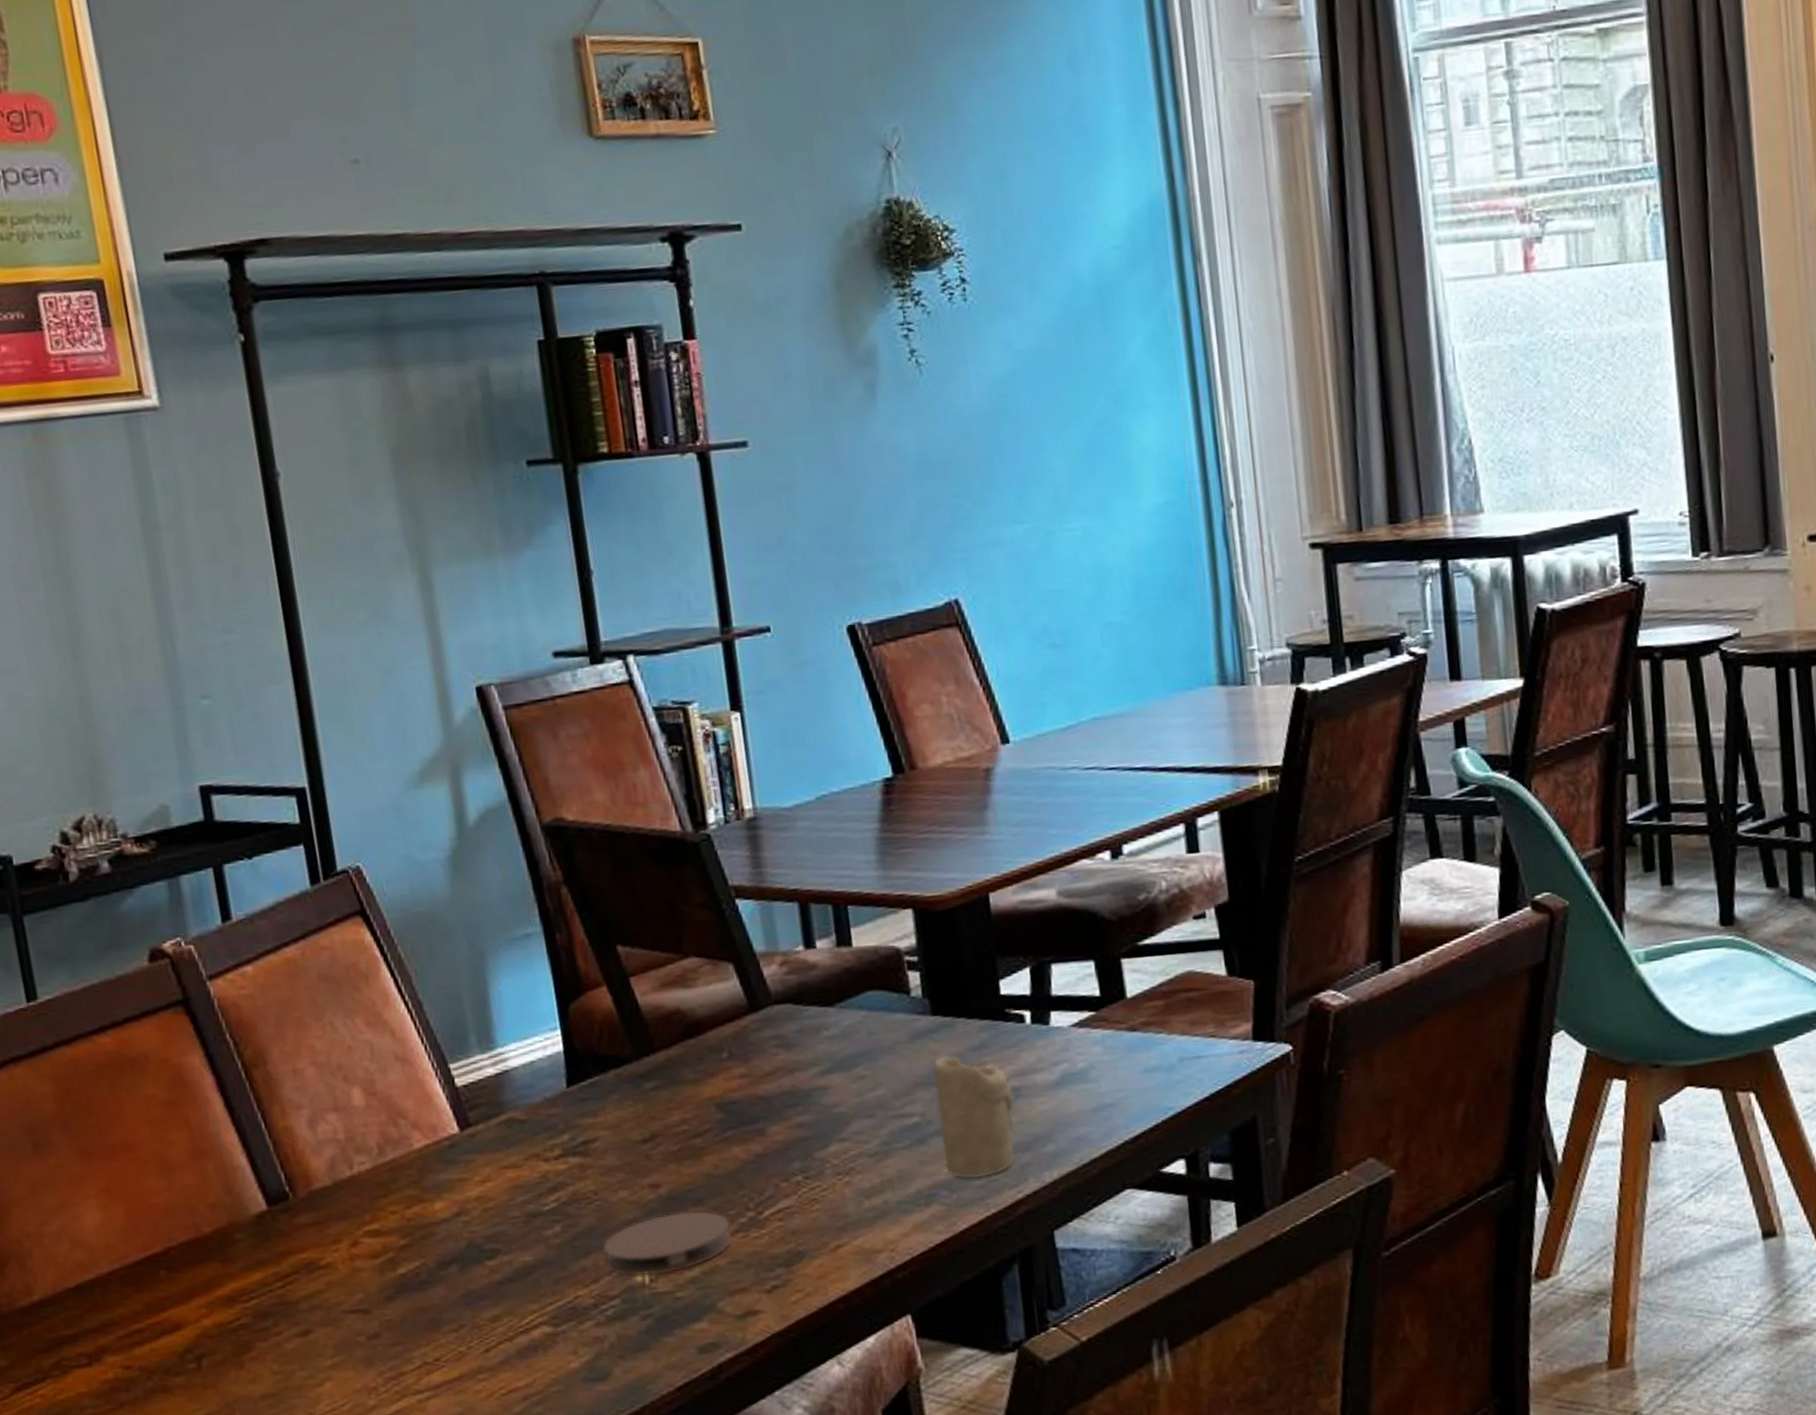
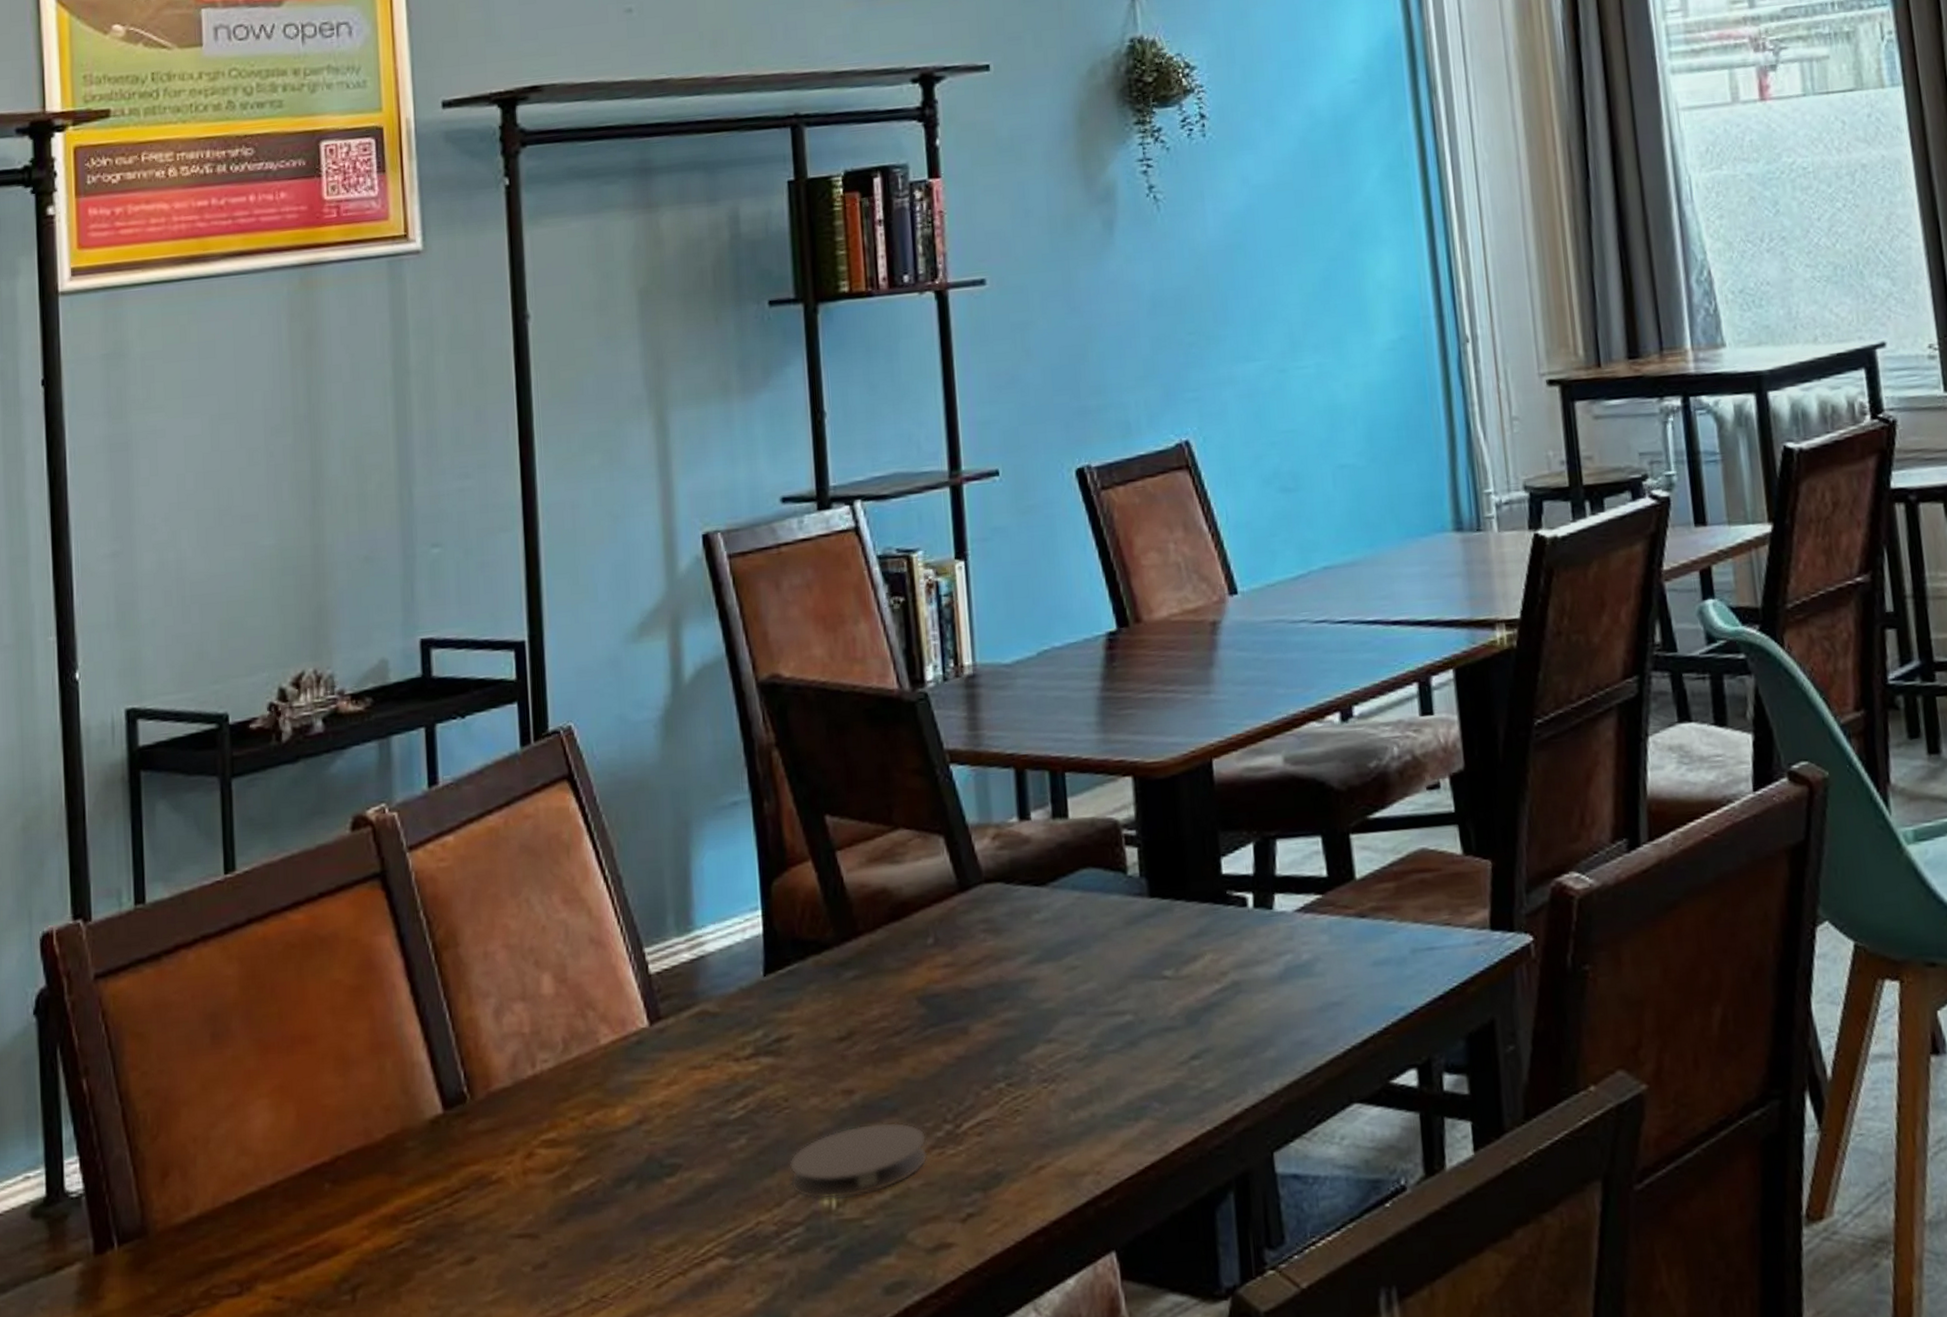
candle: present [932,1055,1016,1179] -> none [1147,943,1235,1089]

